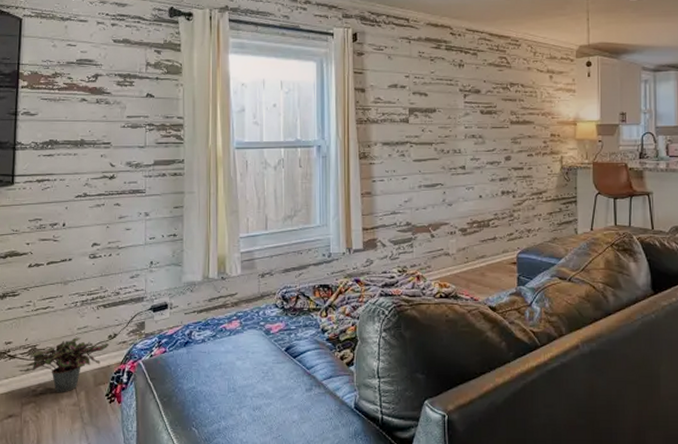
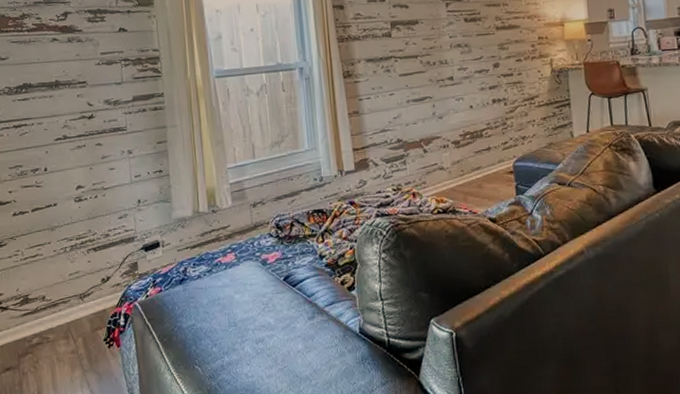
potted plant: present [18,337,110,392] -> none [12,283,103,341]

